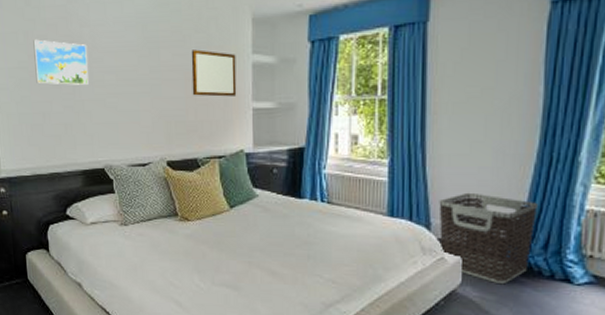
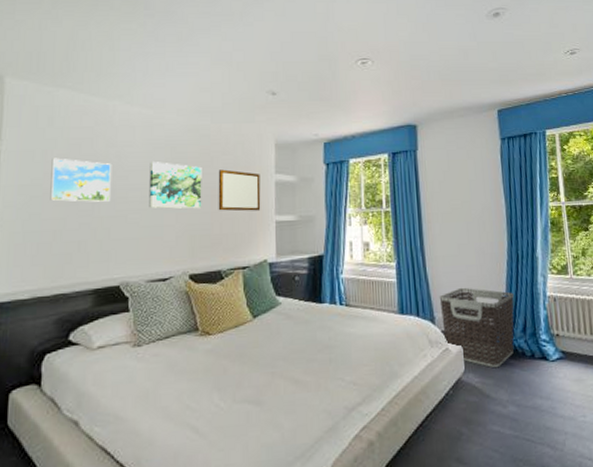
wall art: none [122,42,176,94] -> present [149,162,202,209]

